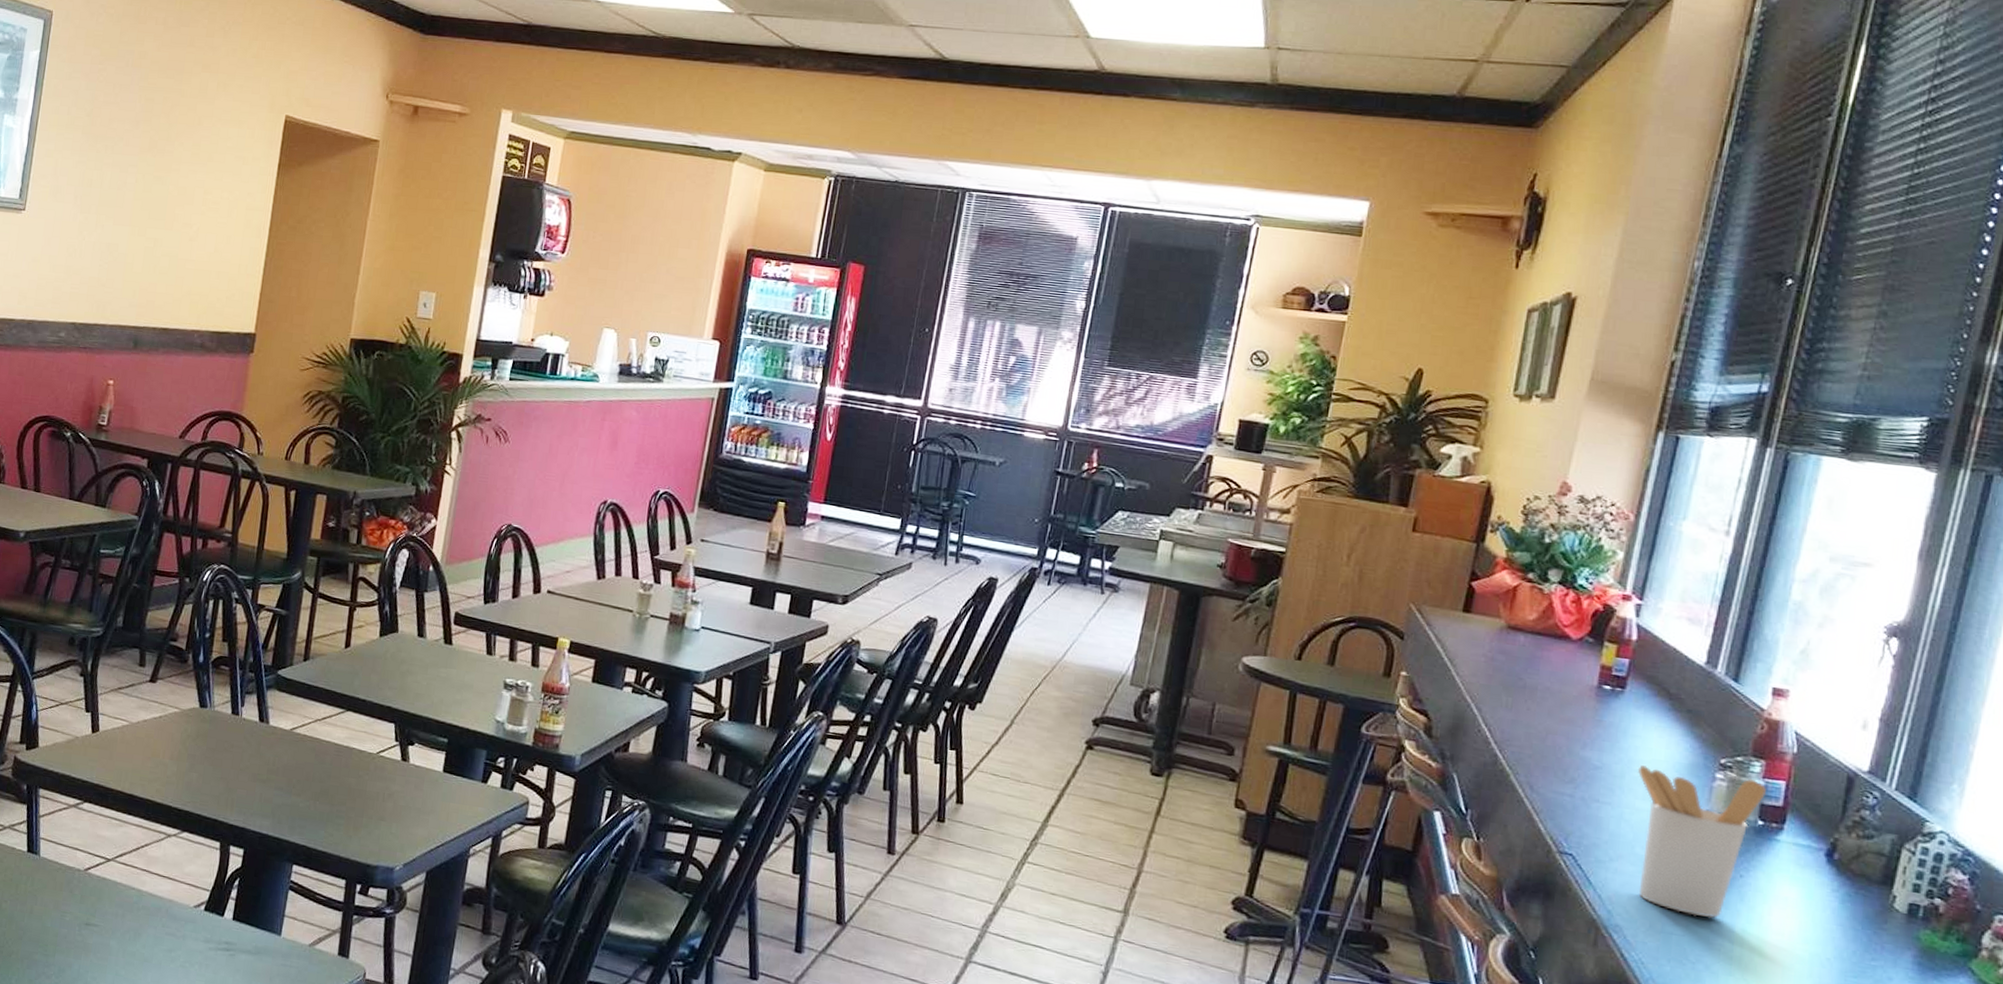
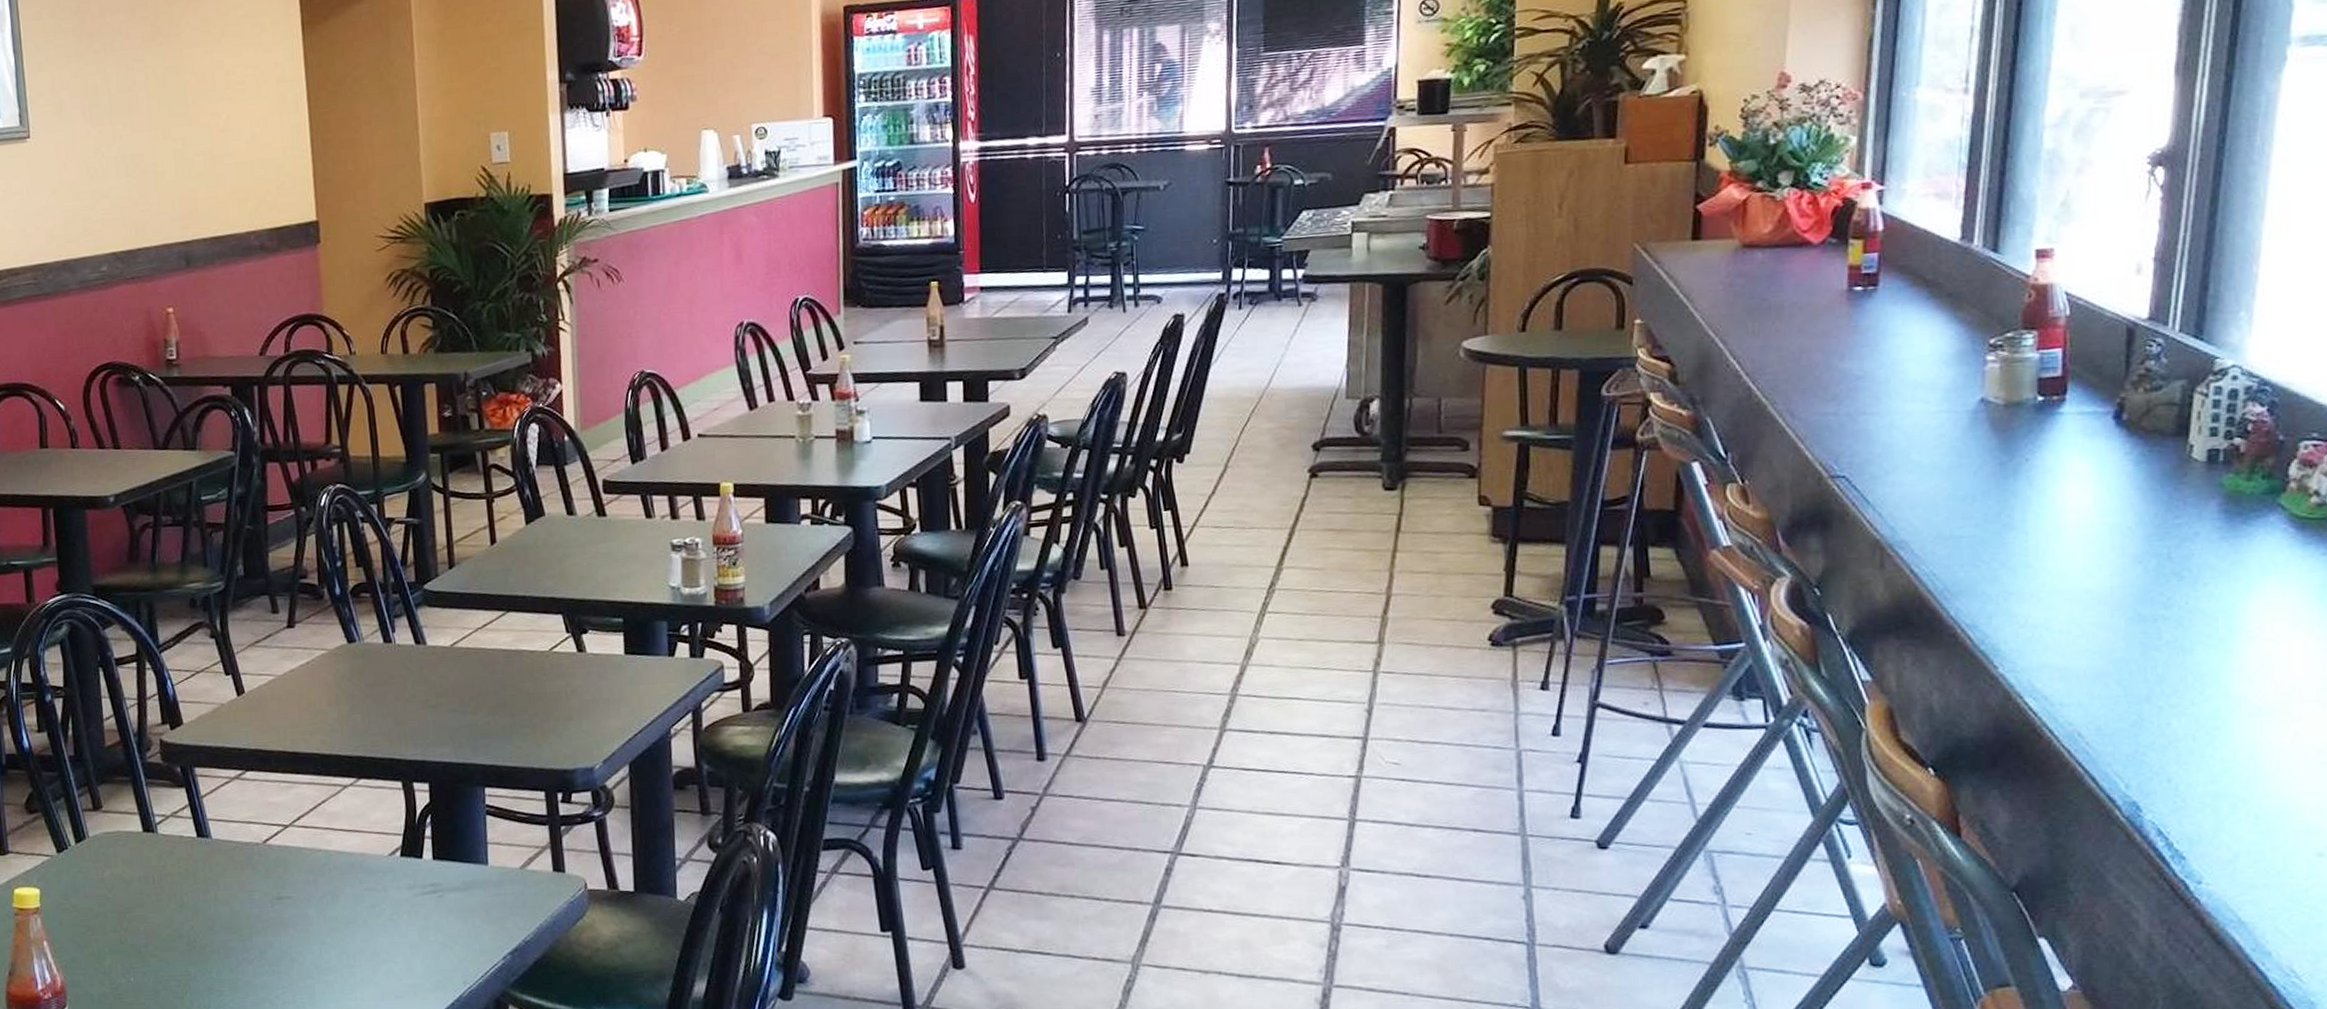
utensil holder: present [1638,765,1766,919] -> none [1904,353,2042,513]

